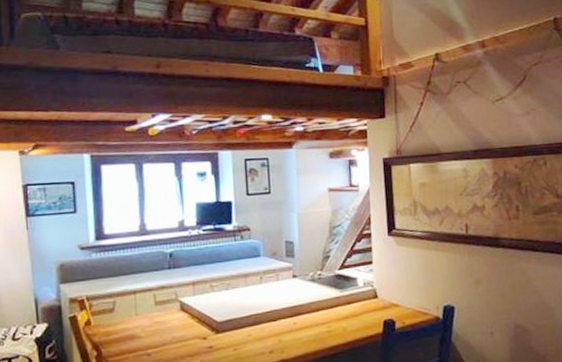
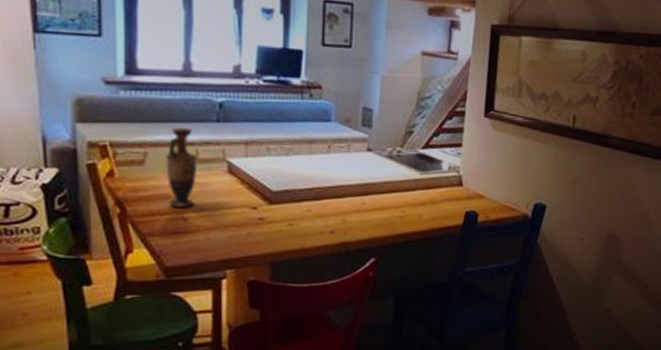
vase: none [130,276,156,345] -> present [166,127,198,207]

